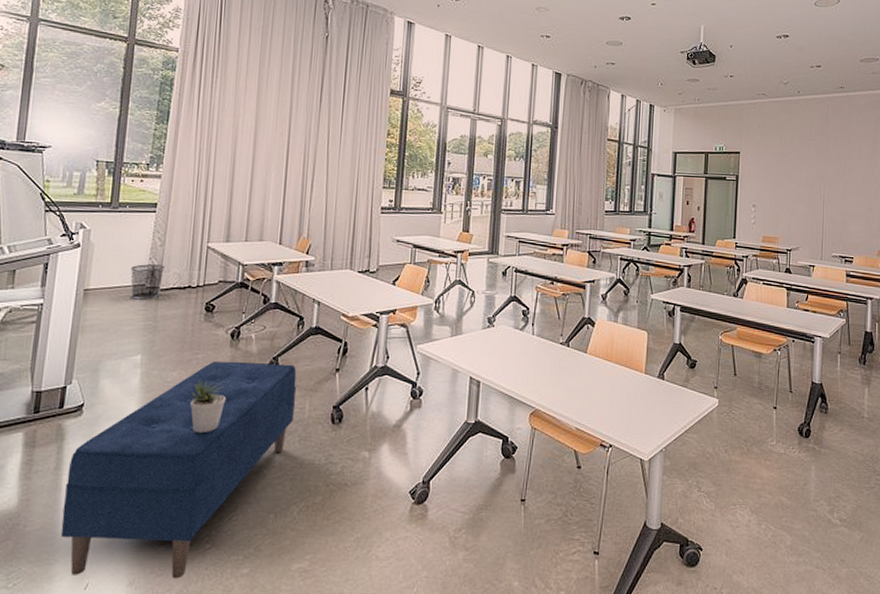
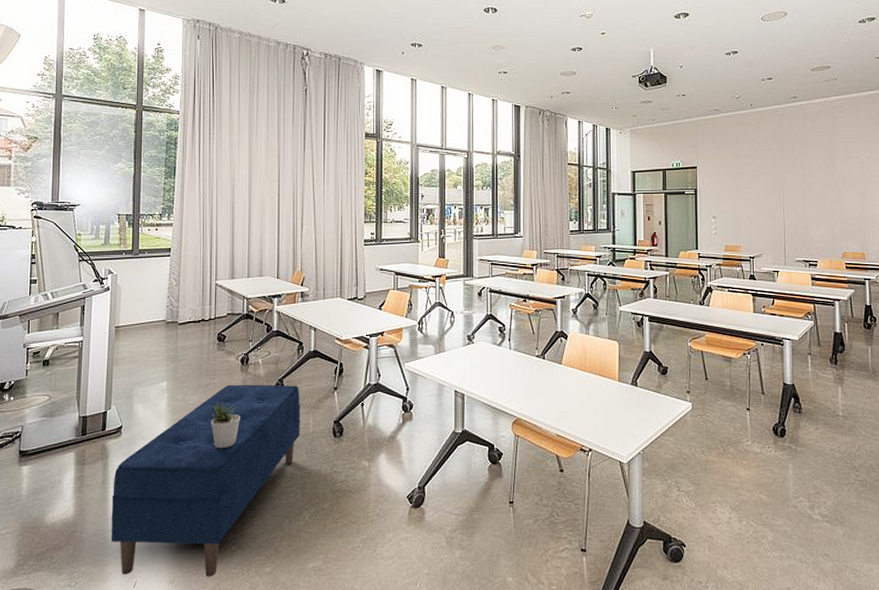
waste bin: present [130,264,166,300] -> none [153,302,182,334]

